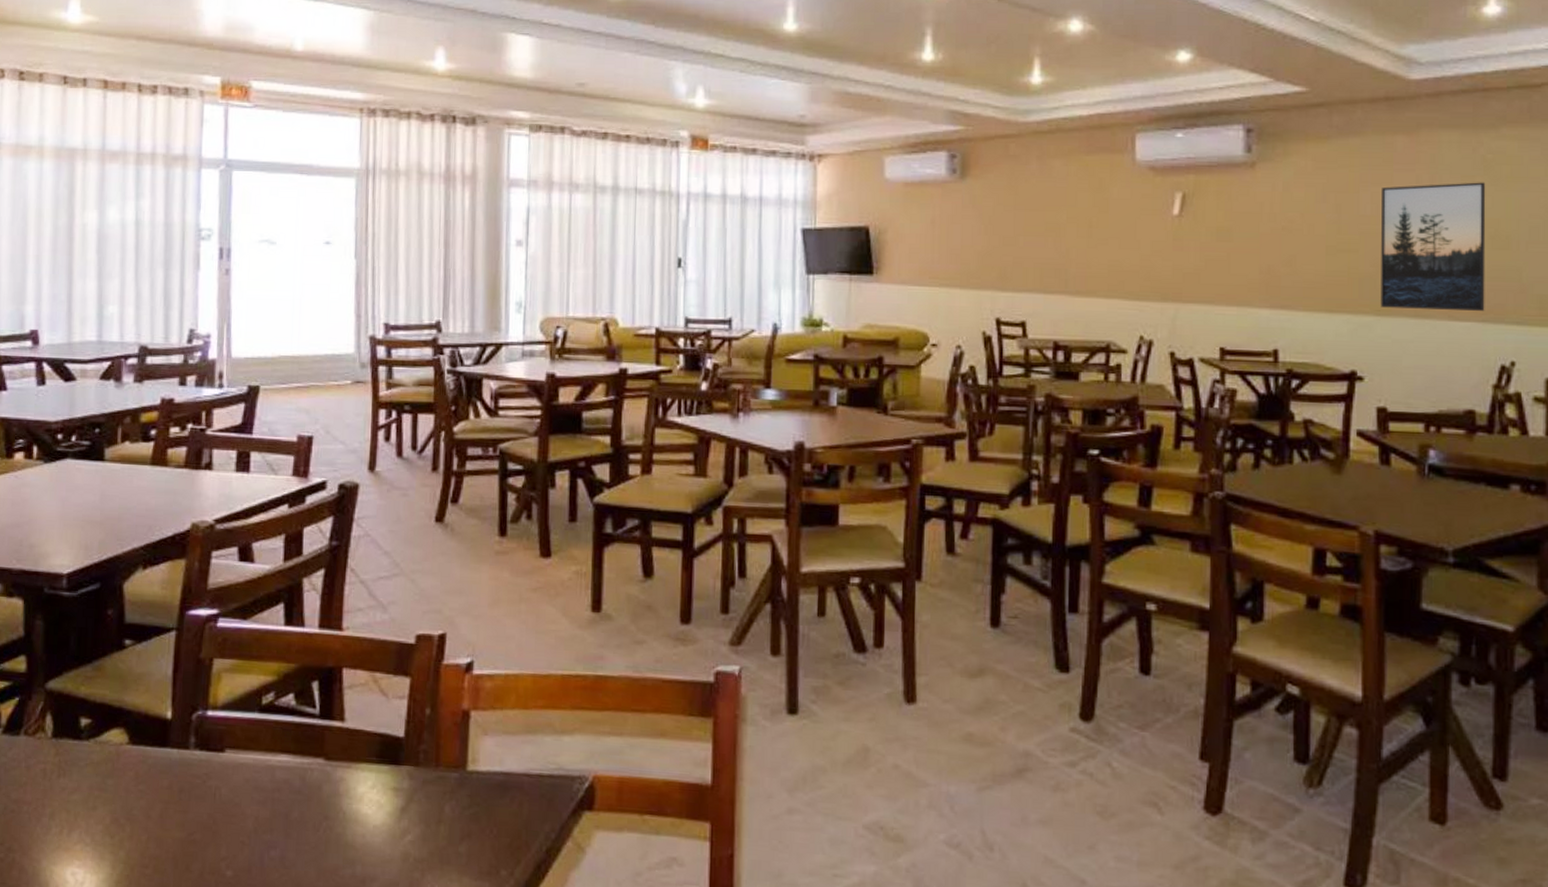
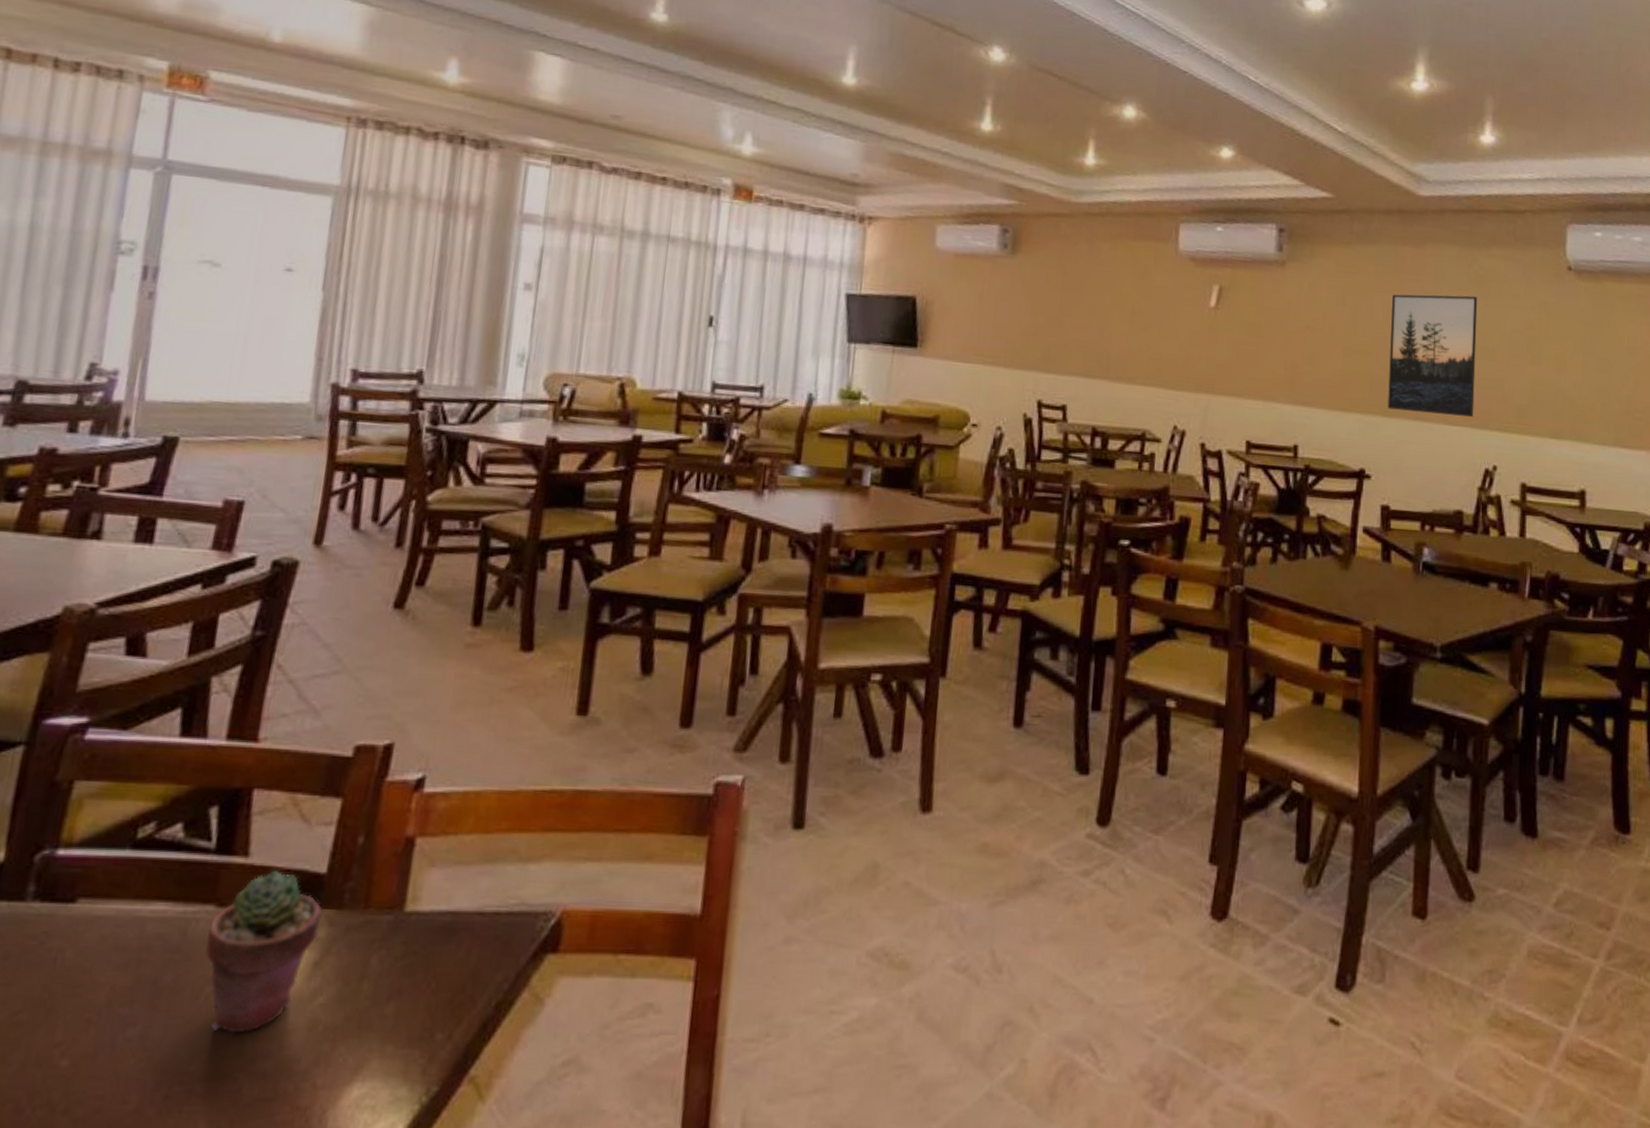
potted succulent: none [319,732,404,860] -> present [204,869,322,1034]

